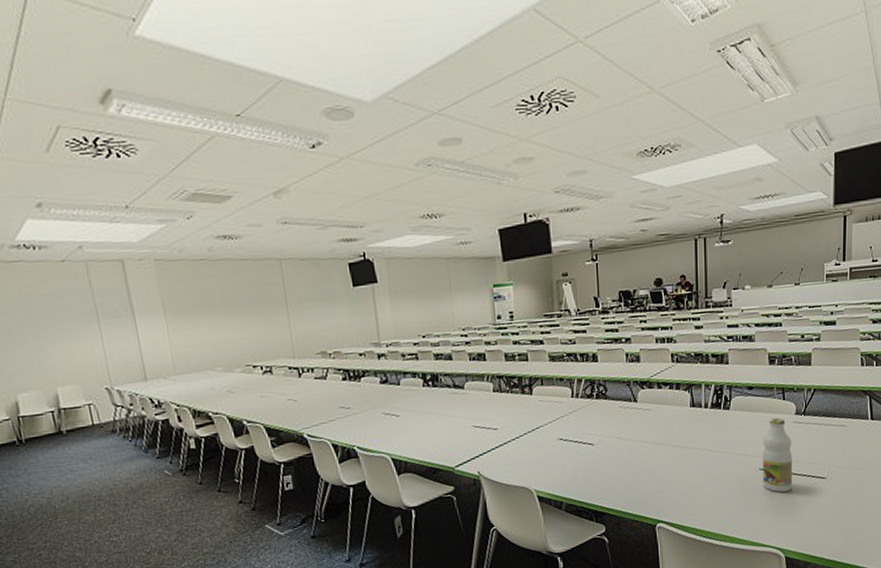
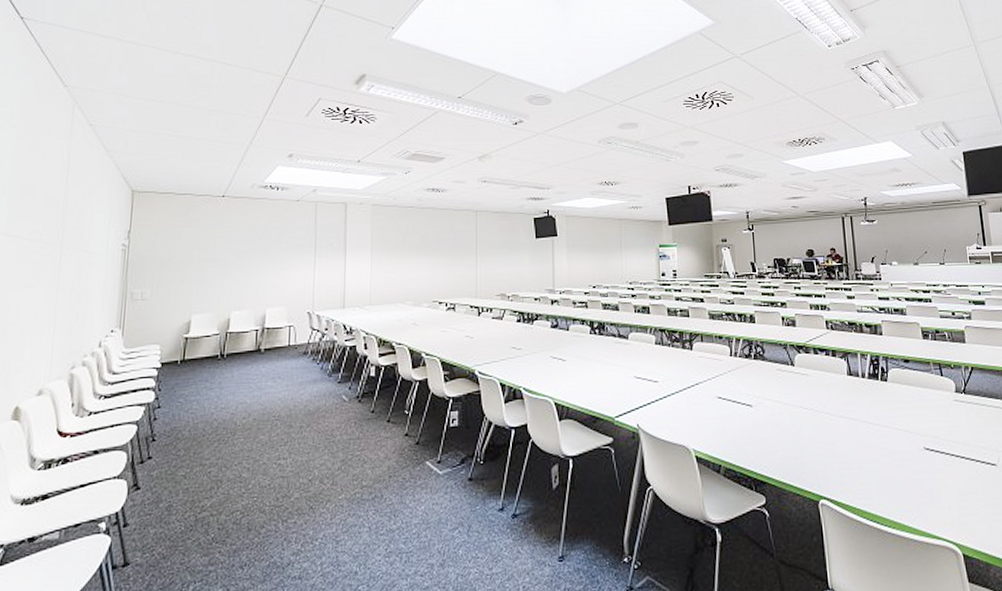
bottle: present [763,417,793,493] -> none [924,394,962,477]

